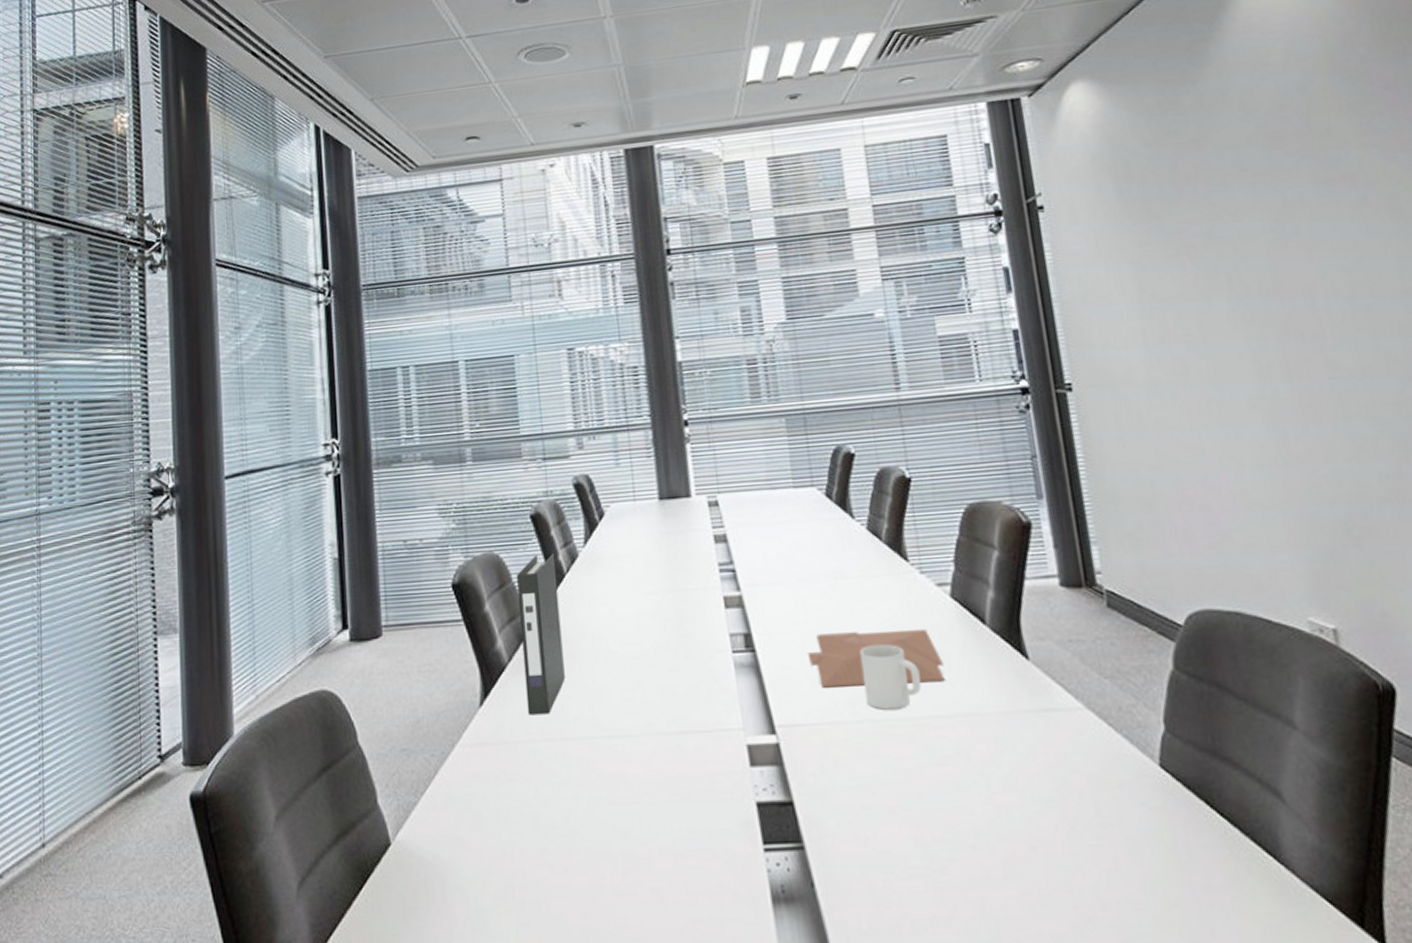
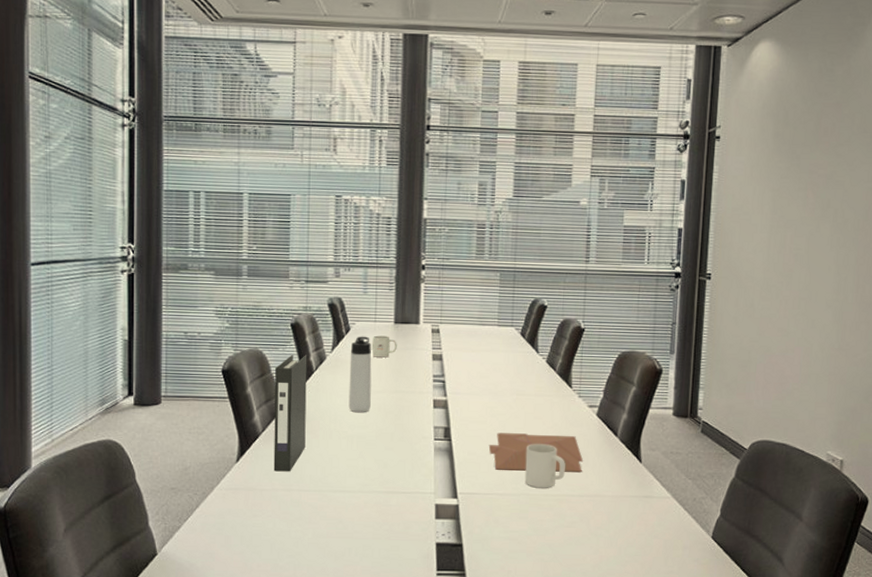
thermos bottle: none [607,520,643,625] -> present [348,336,372,413]
mug: none [633,517,667,547] -> present [371,335,397,358]

